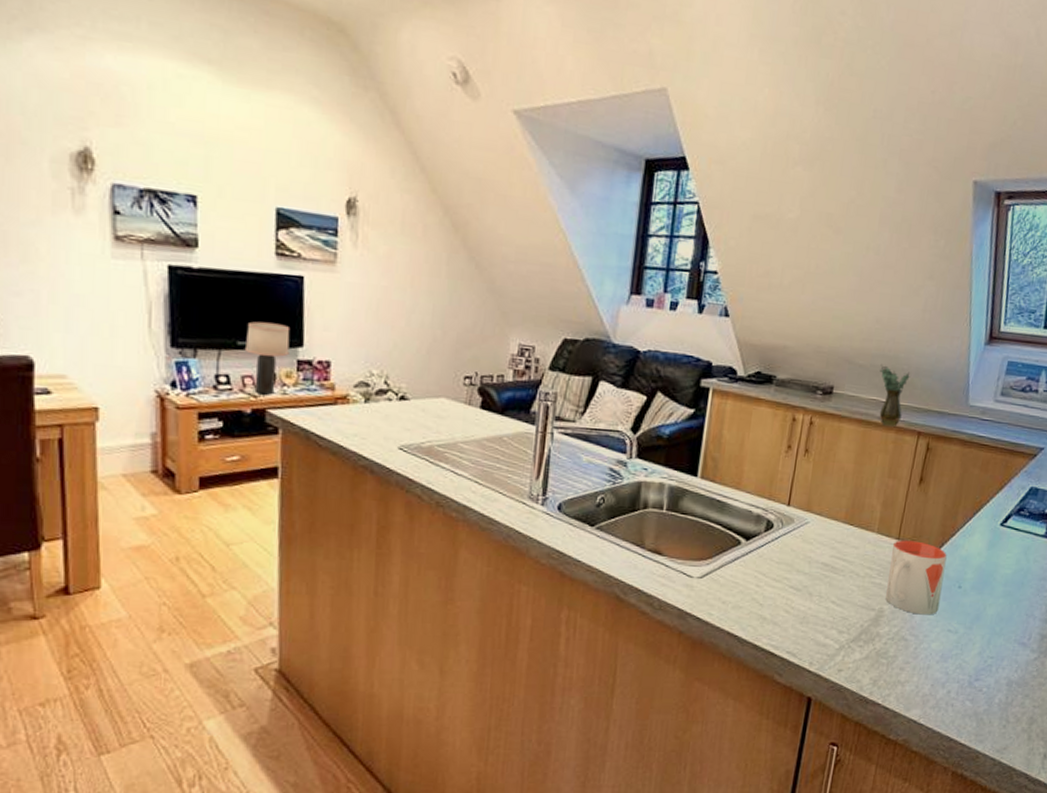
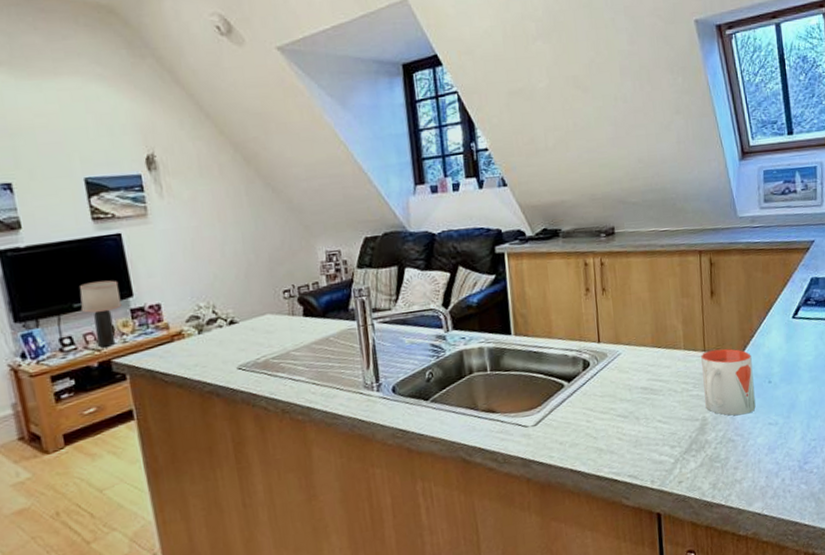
vase: present [879,365,910,427] -> none [652,198,681,252]

